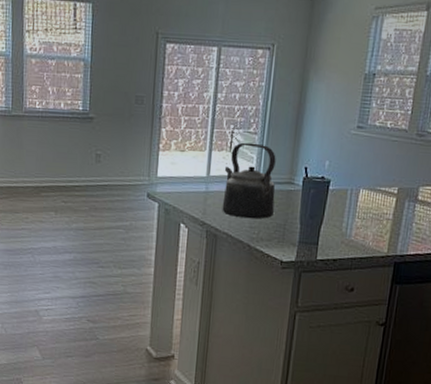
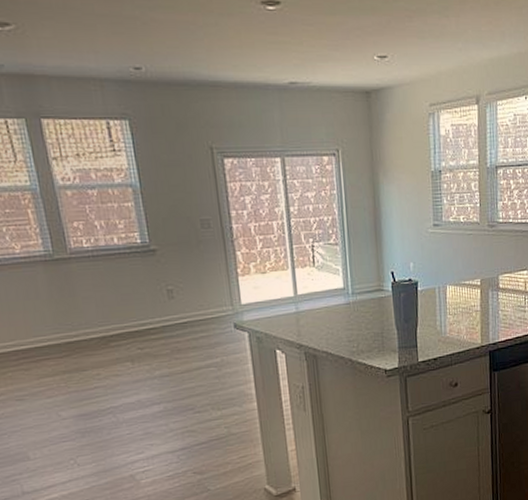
kettle: present [222,142,276,219] -> none [311,254,369,334]

